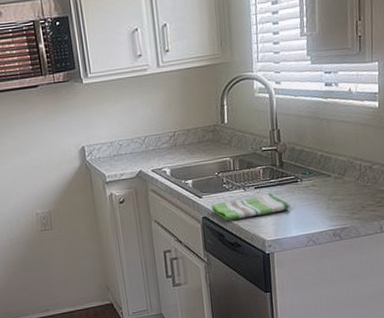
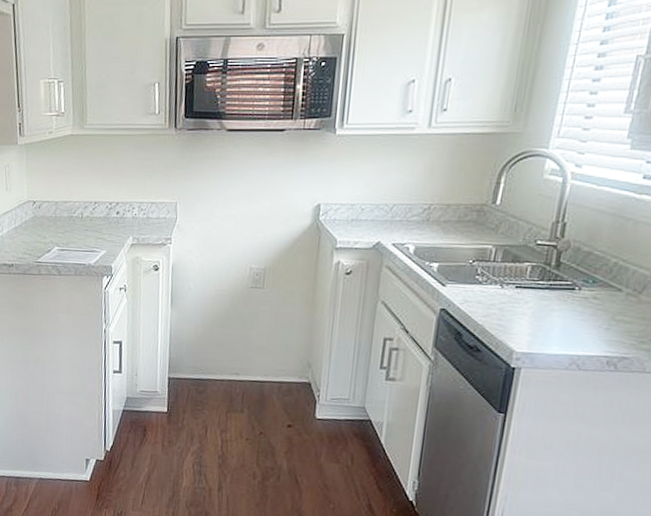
dish towel: present [211,193,291,220] -> none [455,296,559,322]

